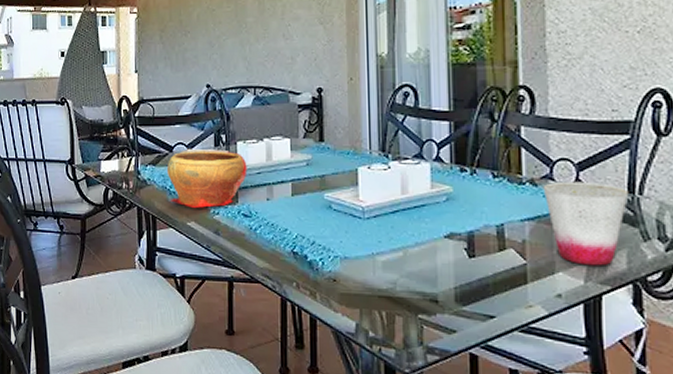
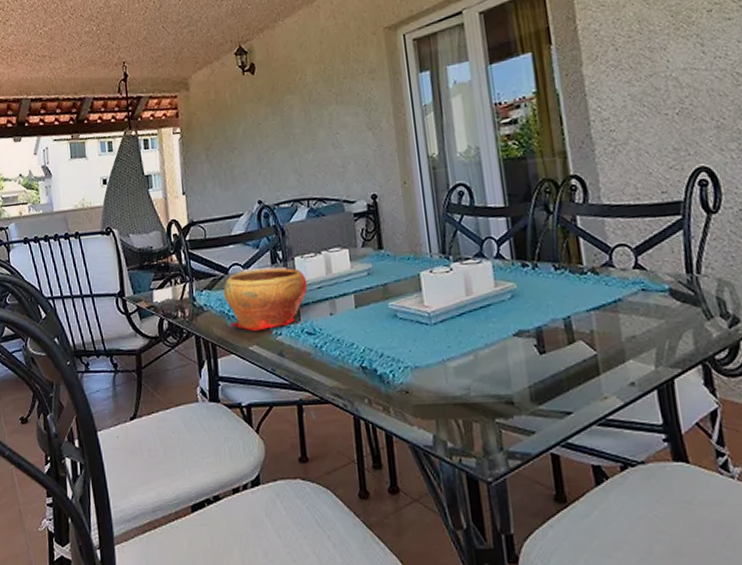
cup: present [543,181,629,266] -> none [604,265,688,351]

